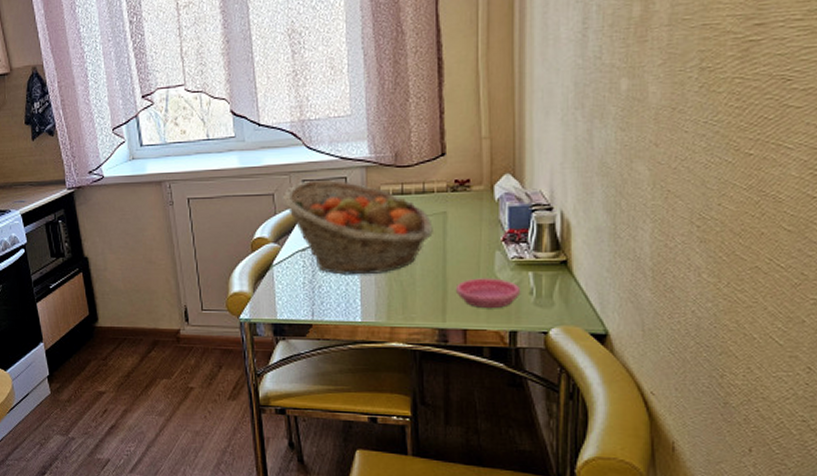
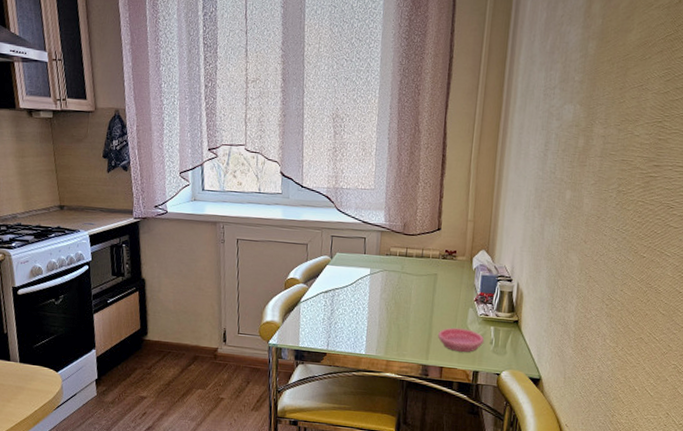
fruit basket: present [282,180,433,275] -> none [314,237,426,317]

